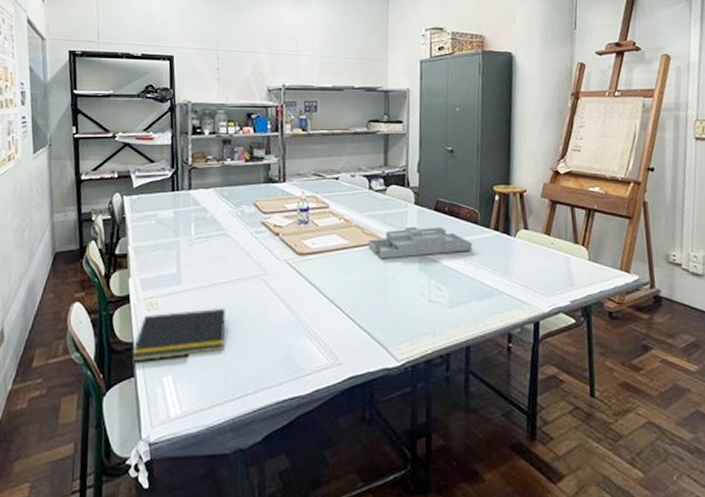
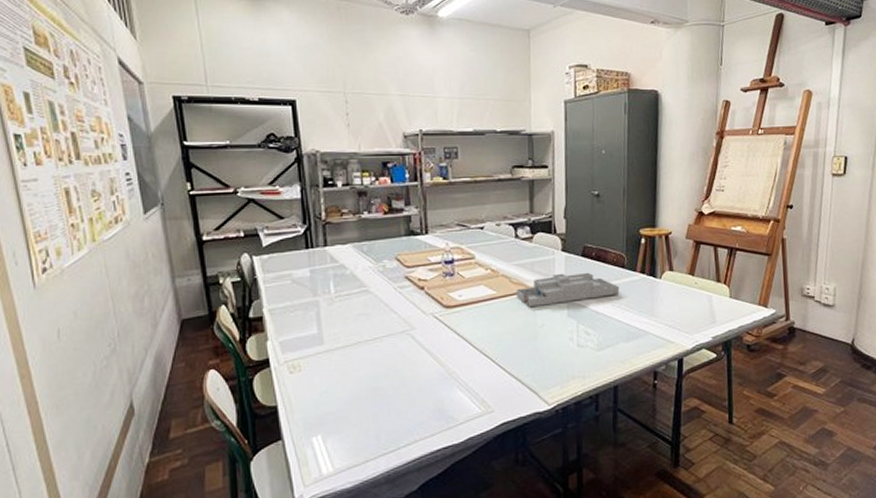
notepad: present [131,307,227,362] -> none [277,365,374,425]

